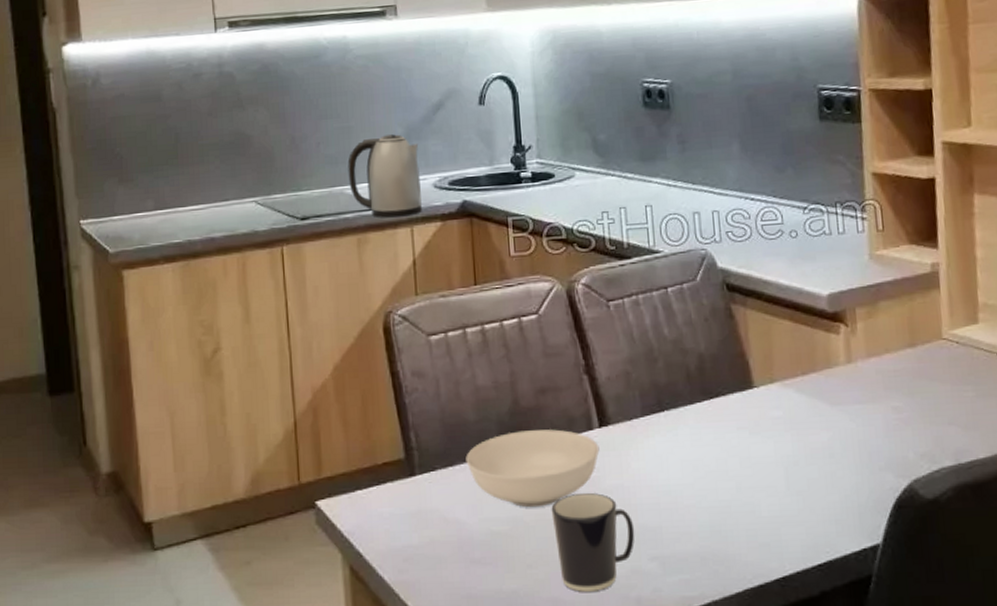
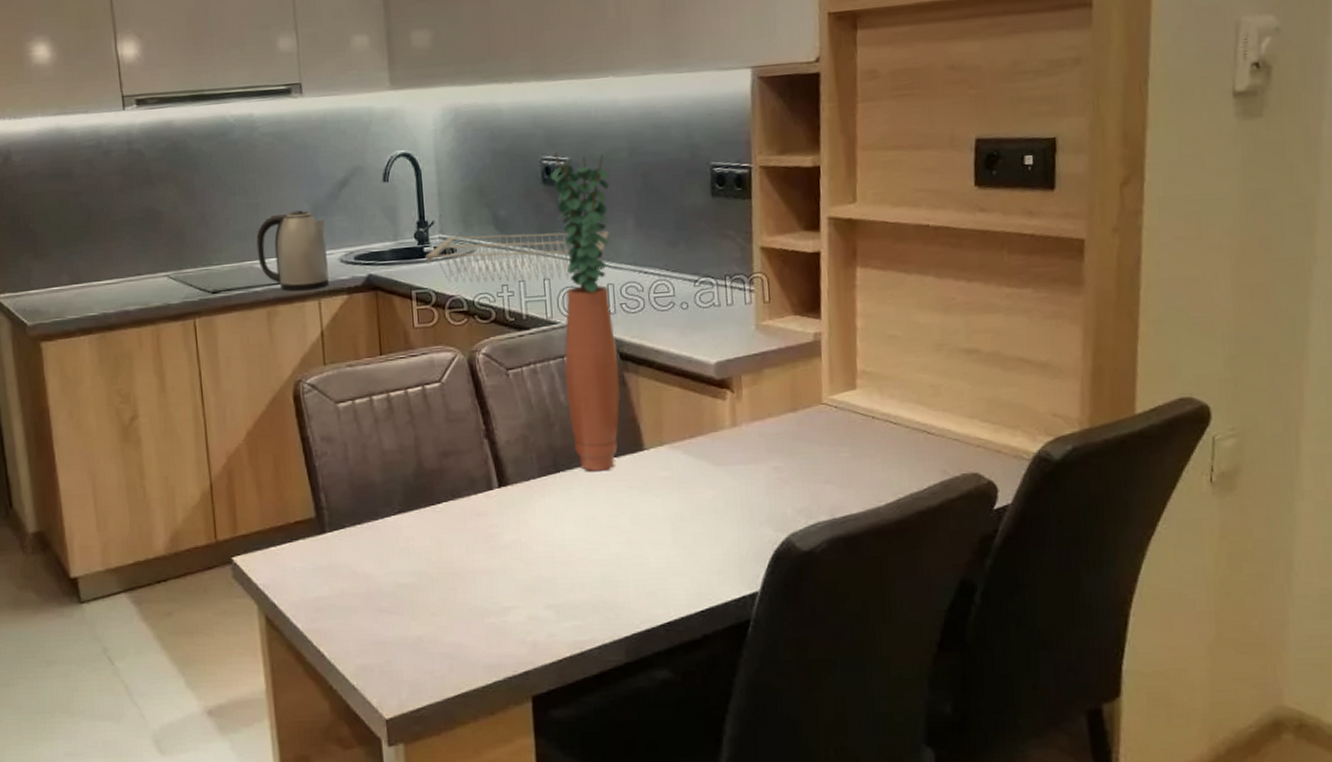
bowl: present [465,429,600,508] -> none [373,489,499,562]
dish rack: none [522,155,715,210] -> present [425,230,611,283]
mug: present [551,493,635,592] -> none [453,548,532,637]
vase: none [652,75,727,410] -> present [551,153,620,471]

